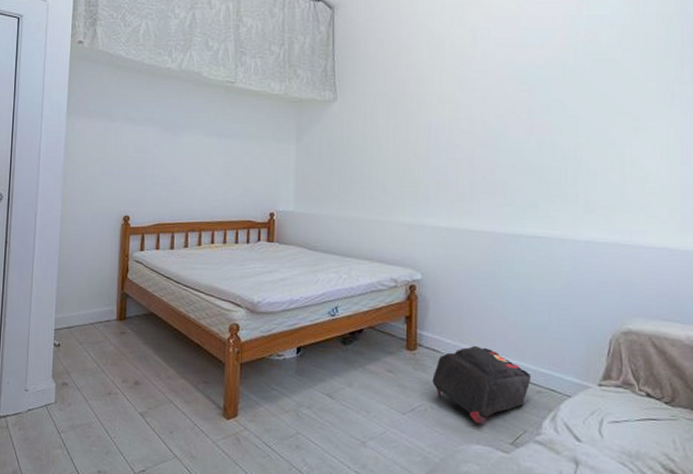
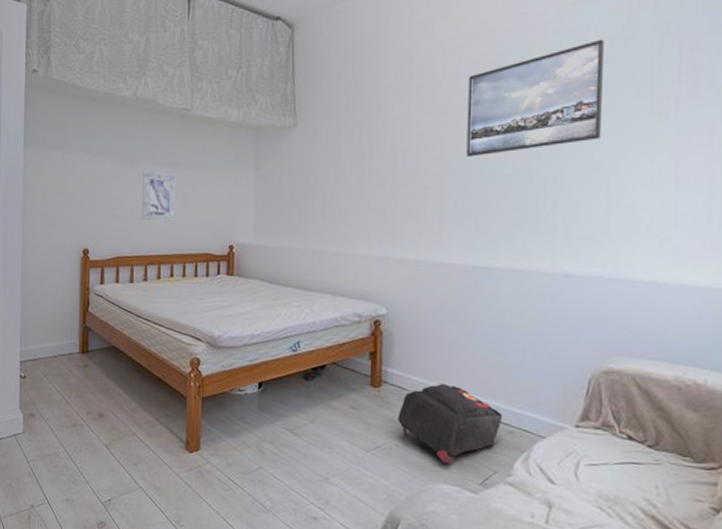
wall art: none [184,140,219,189] -> present [142,171,176,221]
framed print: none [495,27,616,131] -> present [466,39,604,157]

